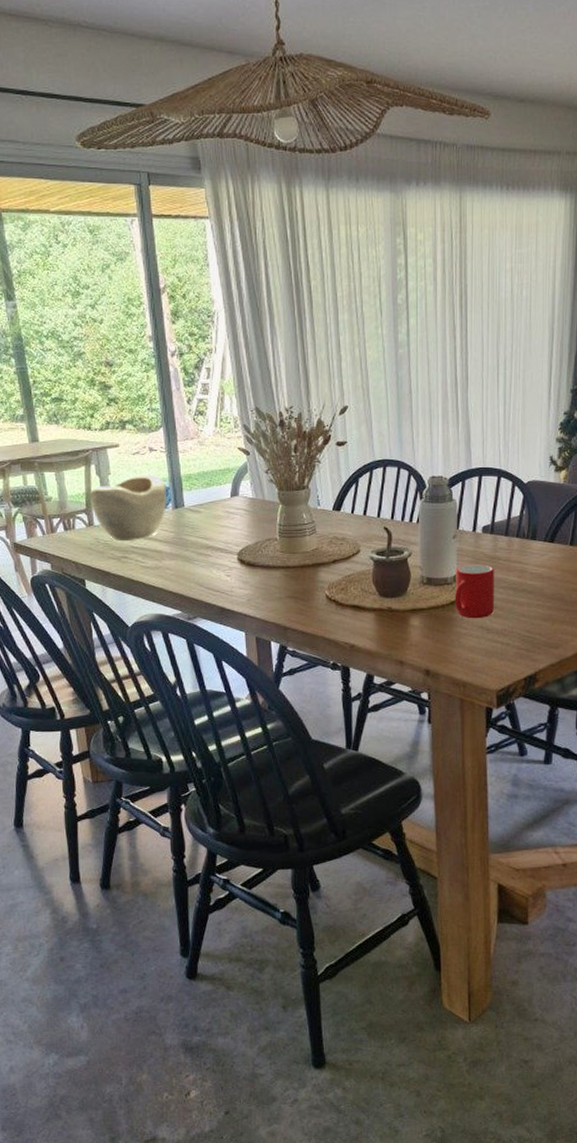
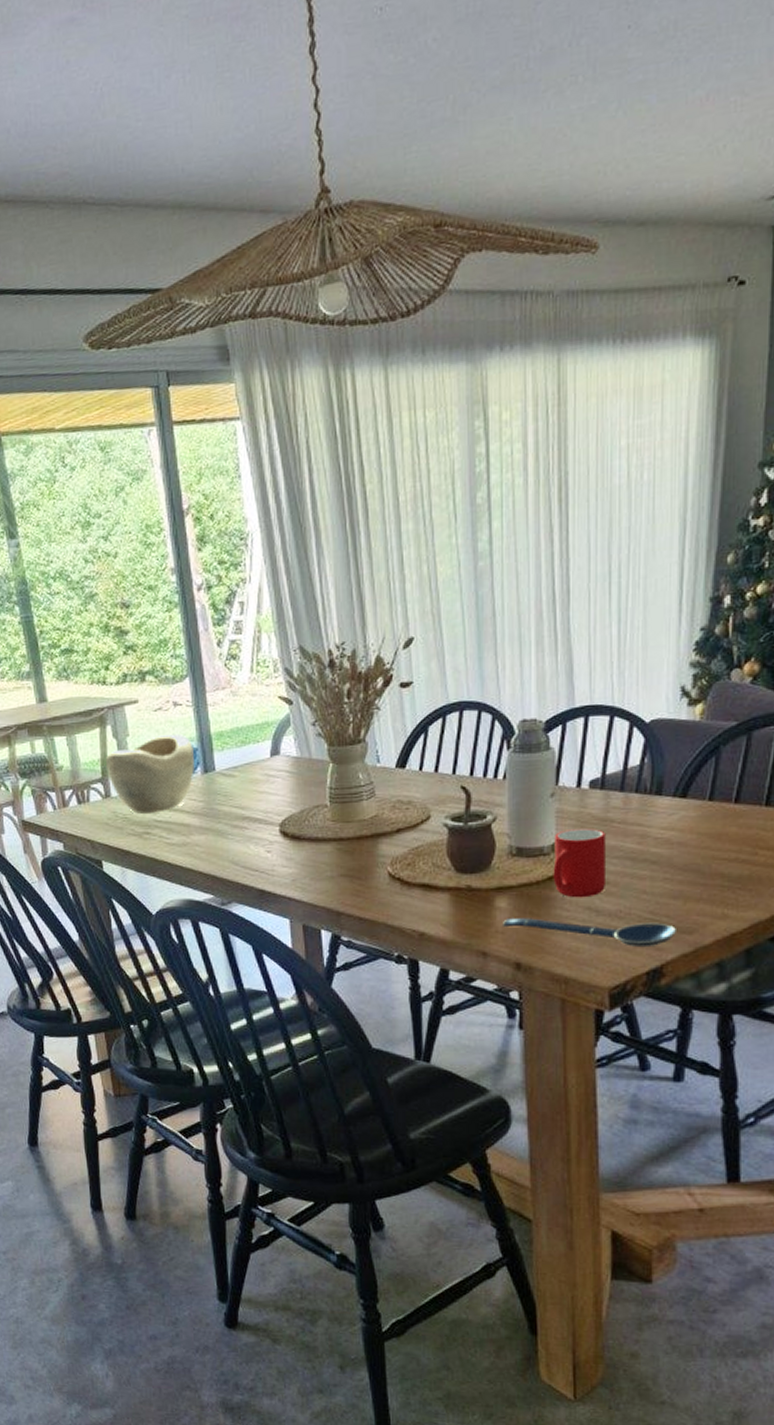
spoon: none [415,633,546,658] -> present [502,917,676,946]

